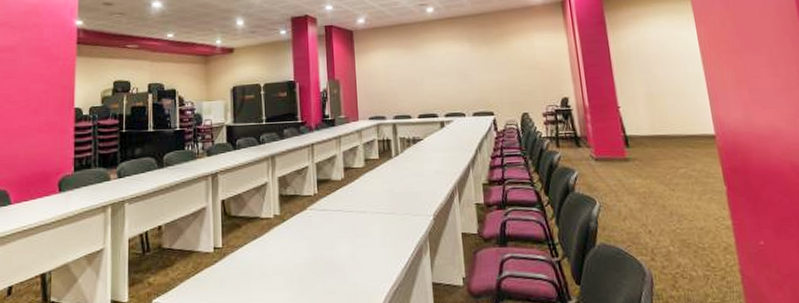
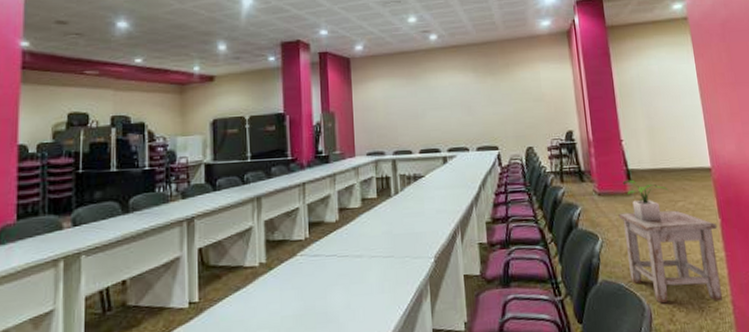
stool: none [616,177,730,270] -> present [618,210,722,304]
potted plant: none [620,147,669,188] -> present [622,181,668,222]

